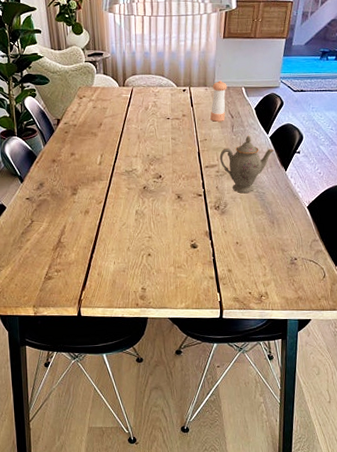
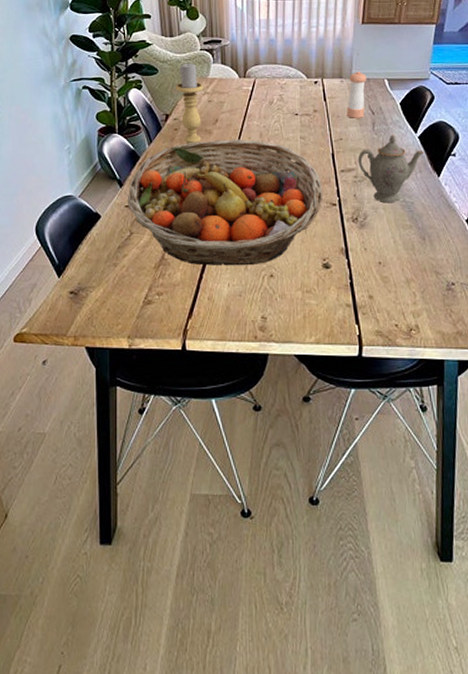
fruit basket: none [27,140,191,248] -> present [127,139,323,266]
candle holder: none [65,73,89,145] -> present [176,63,203,144]

